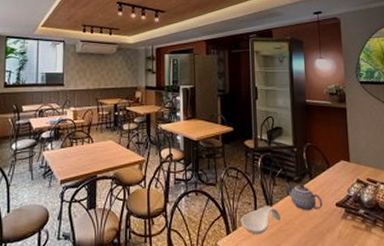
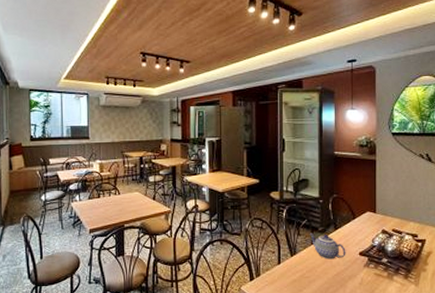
spoon rest: present [240,205,280,235] -> none [264,253,303,281]

